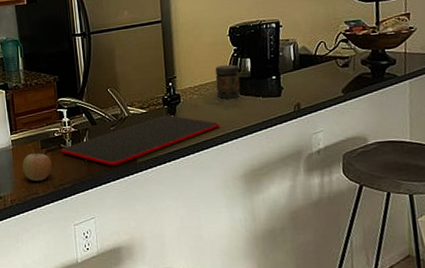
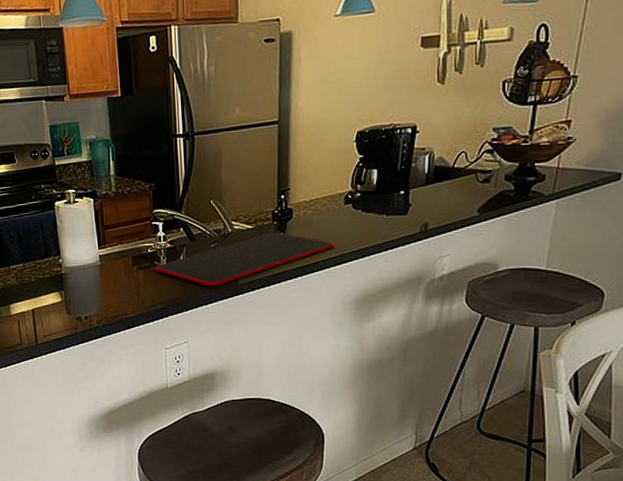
fruit: present [22,150,52,182] -> none [111,266,143,301]
jar: present [215,64,241,99] -> none [334,176,363,215]

